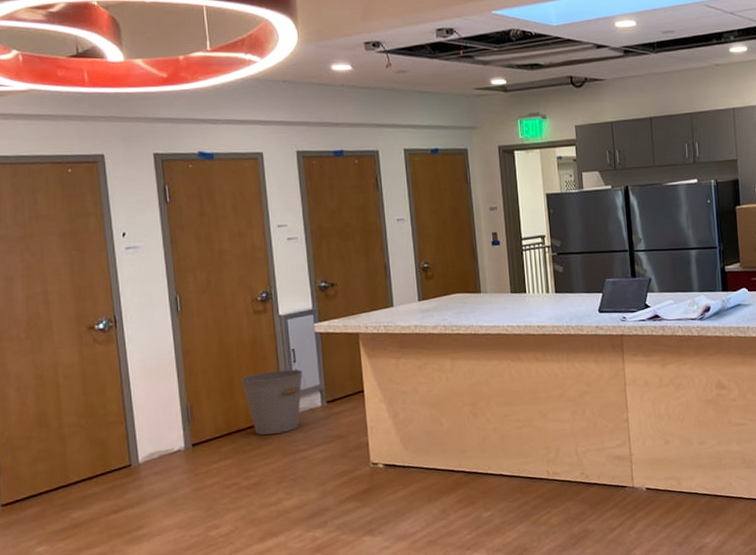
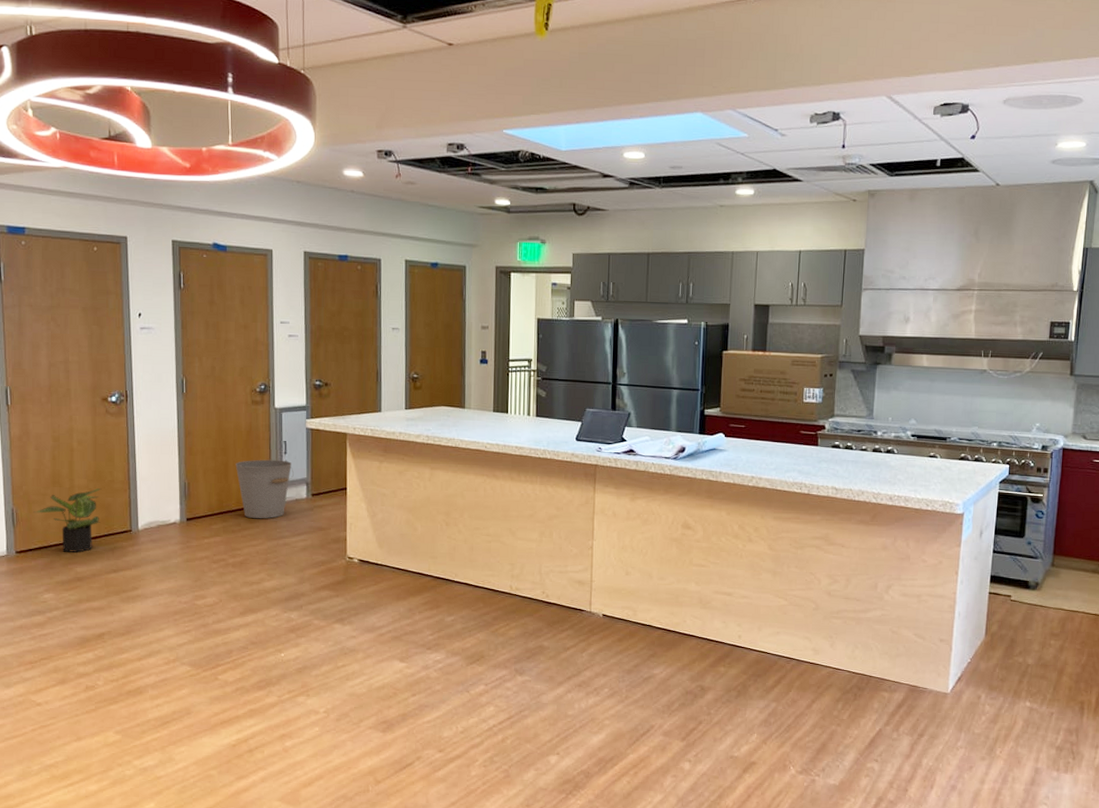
potted plant: none [18,424,96,498] -> present [33,488,102,553]

